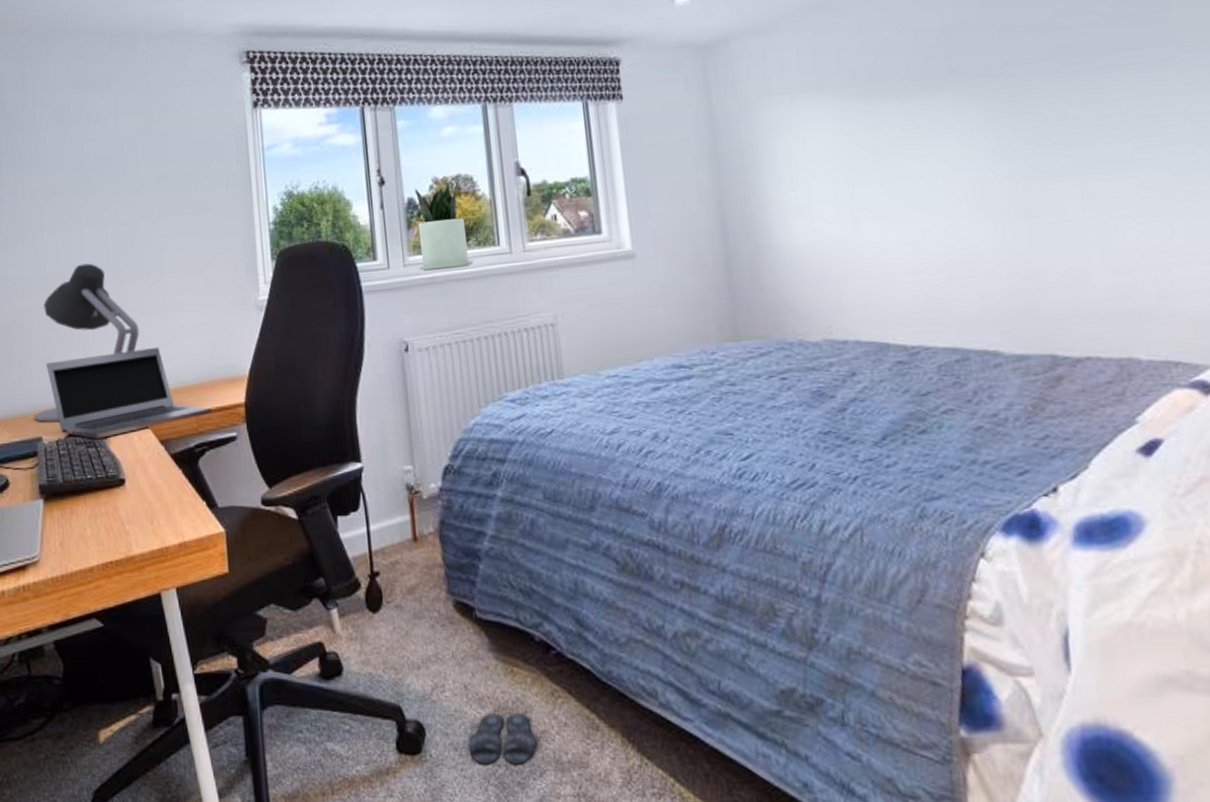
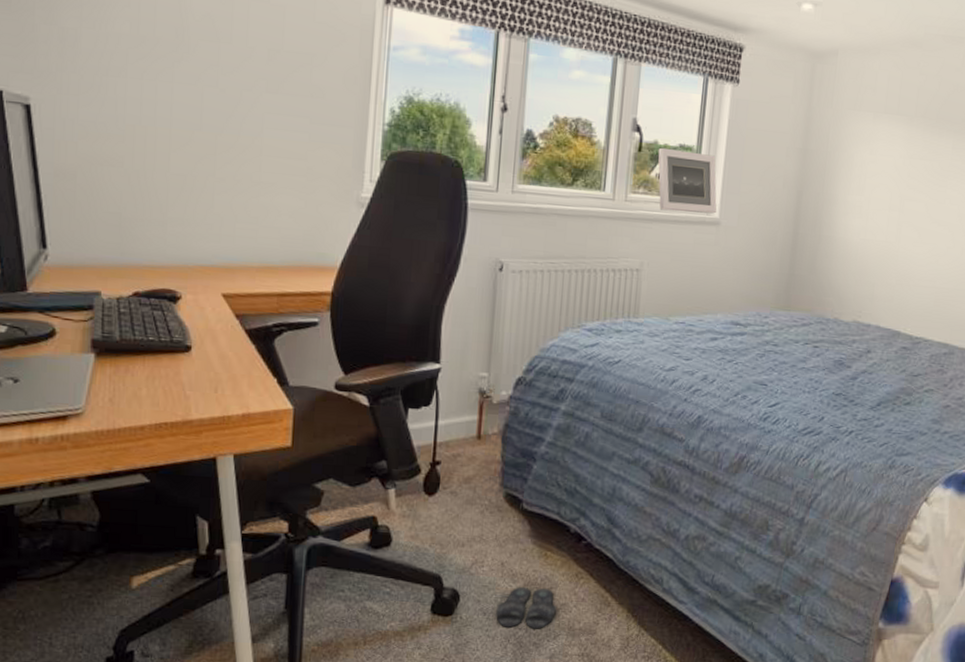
desk lamp: present [33,263,140,422] -> none [92,122,227,280]
laptop: present [46,346,212,439] -> none [114,217,295,303]
planter: present [414,182,474,272] -> none [525,122,579,204]
picture frame: none [548,182,629,254] -> present [657,147,717,214]

